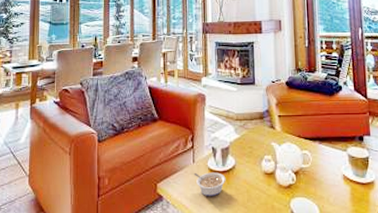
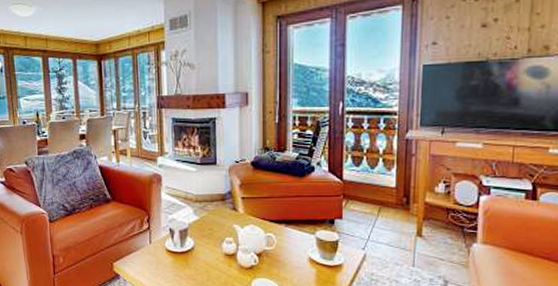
legume: present [194,172,226,197] -> none [151,253,185,276]

